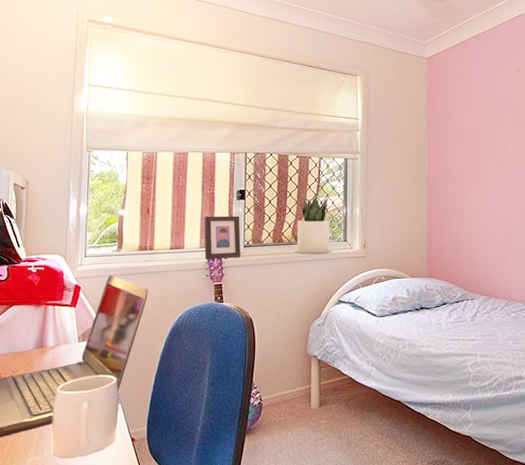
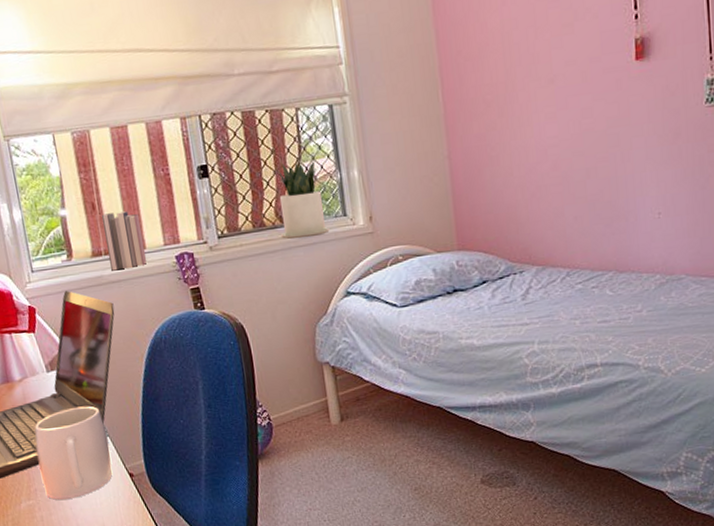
books: none [152,218,184,263] -> present [101,211,147,271]
picture frame: present [204,216,241,260] -> none [162,199,216,260]

